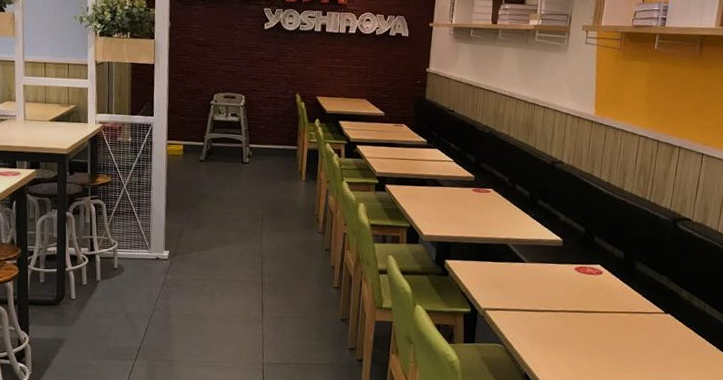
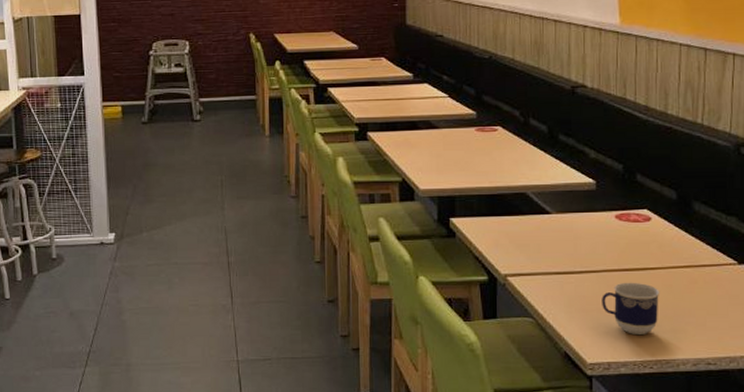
cup: none [557,321,604,363] -> present [602,282,660,334]

